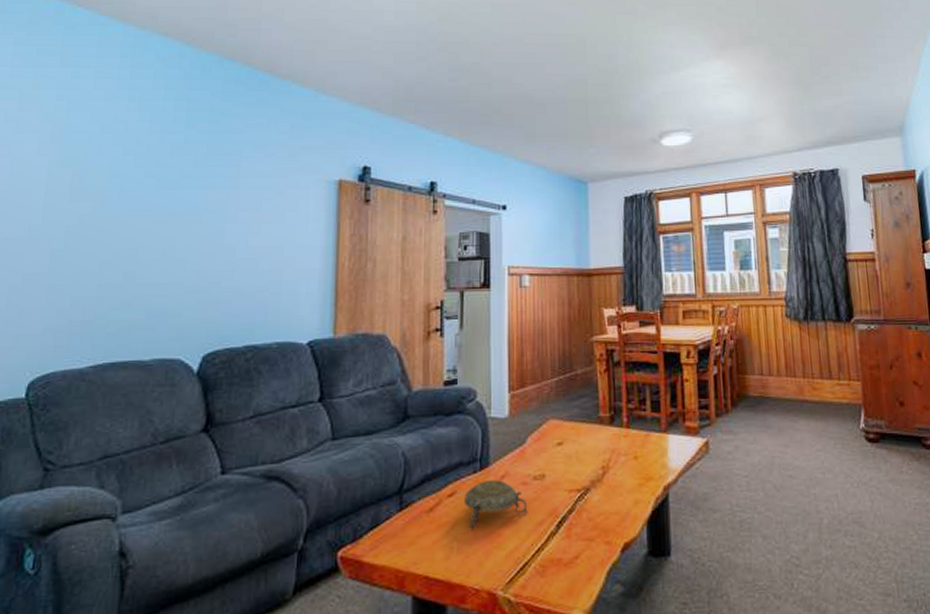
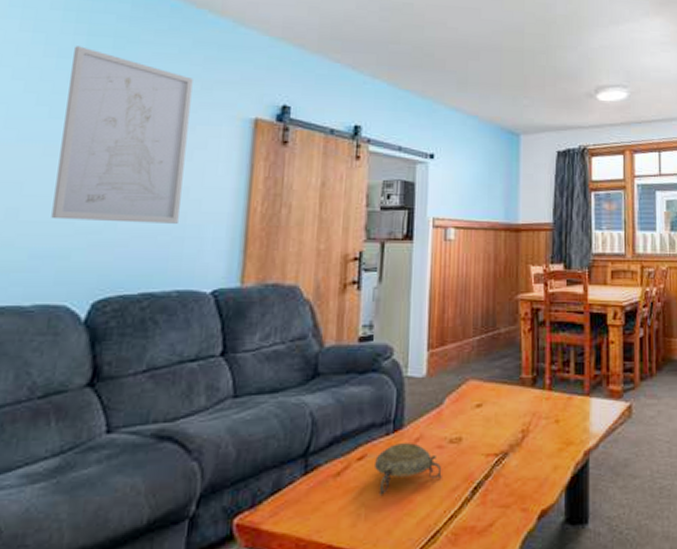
wall art: none [163,122,282,282] -> present [51,46,193,224]

